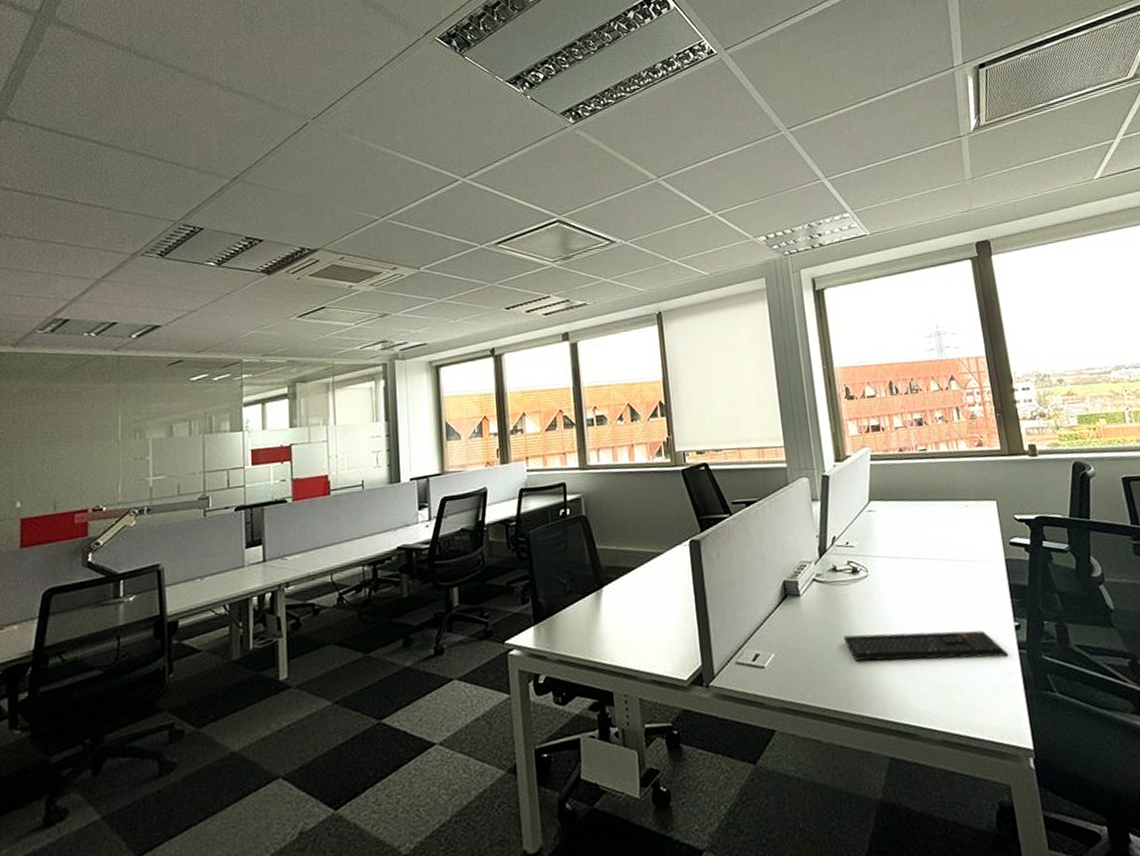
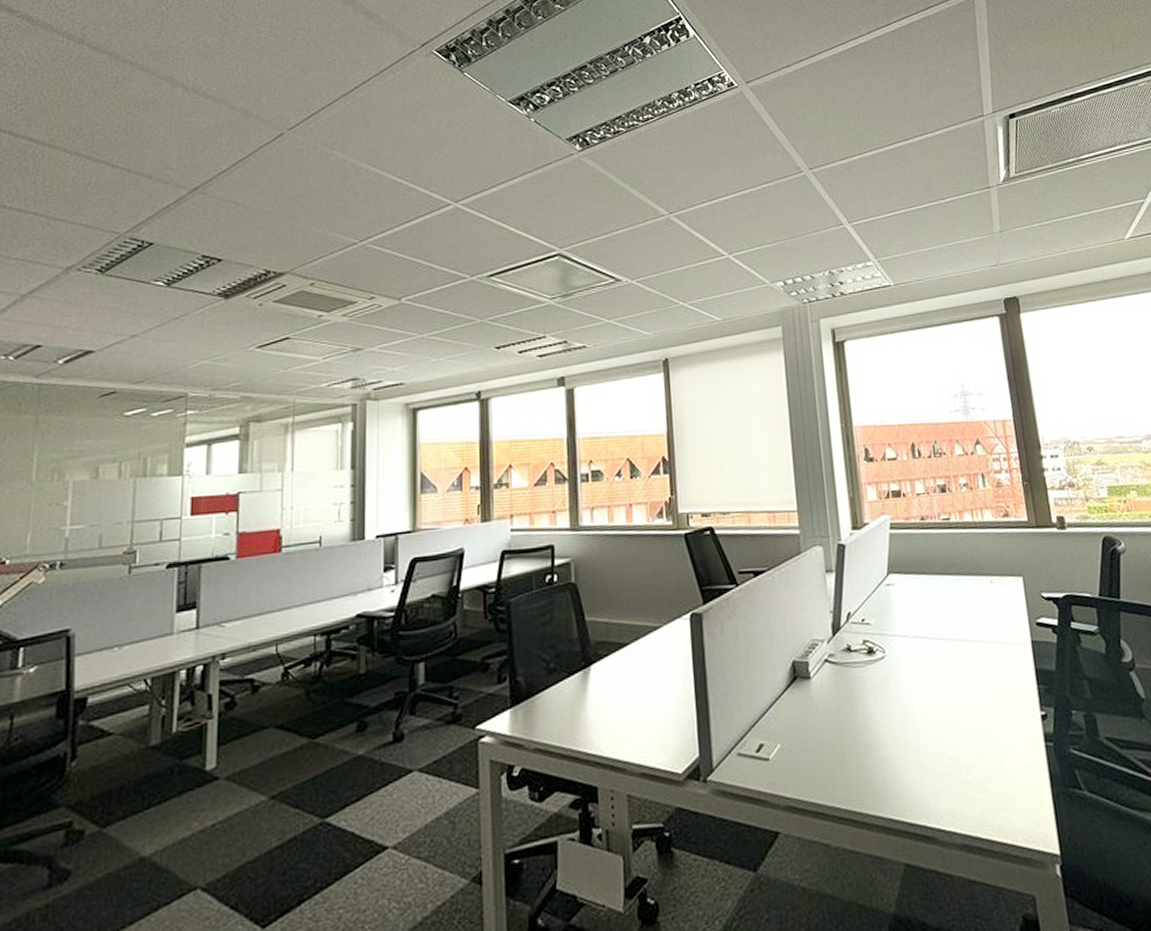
keyboard: present [844,630,1009,662] -> none [857,720,1034,754]

